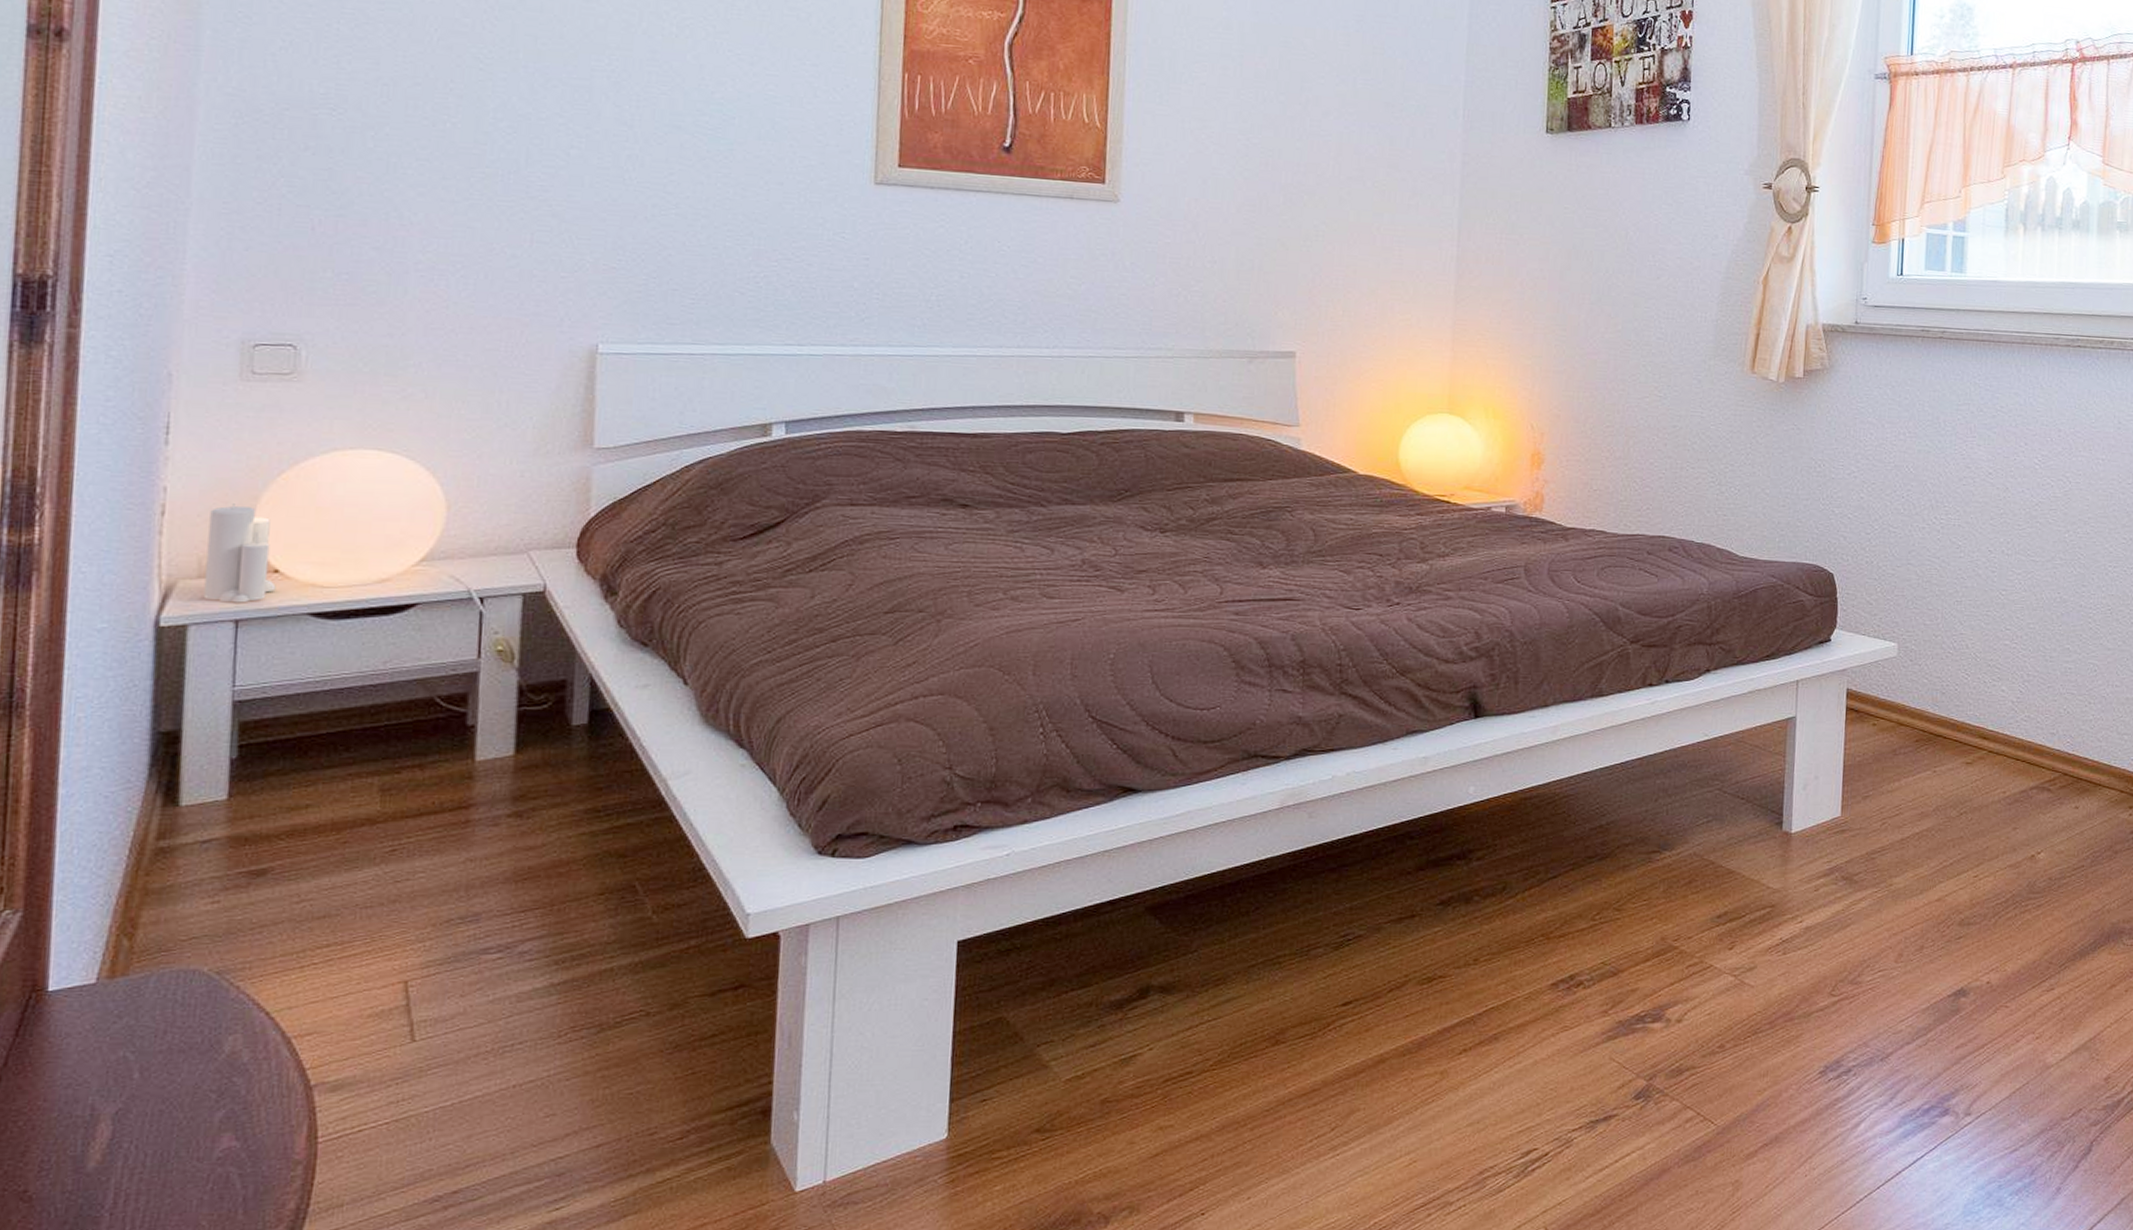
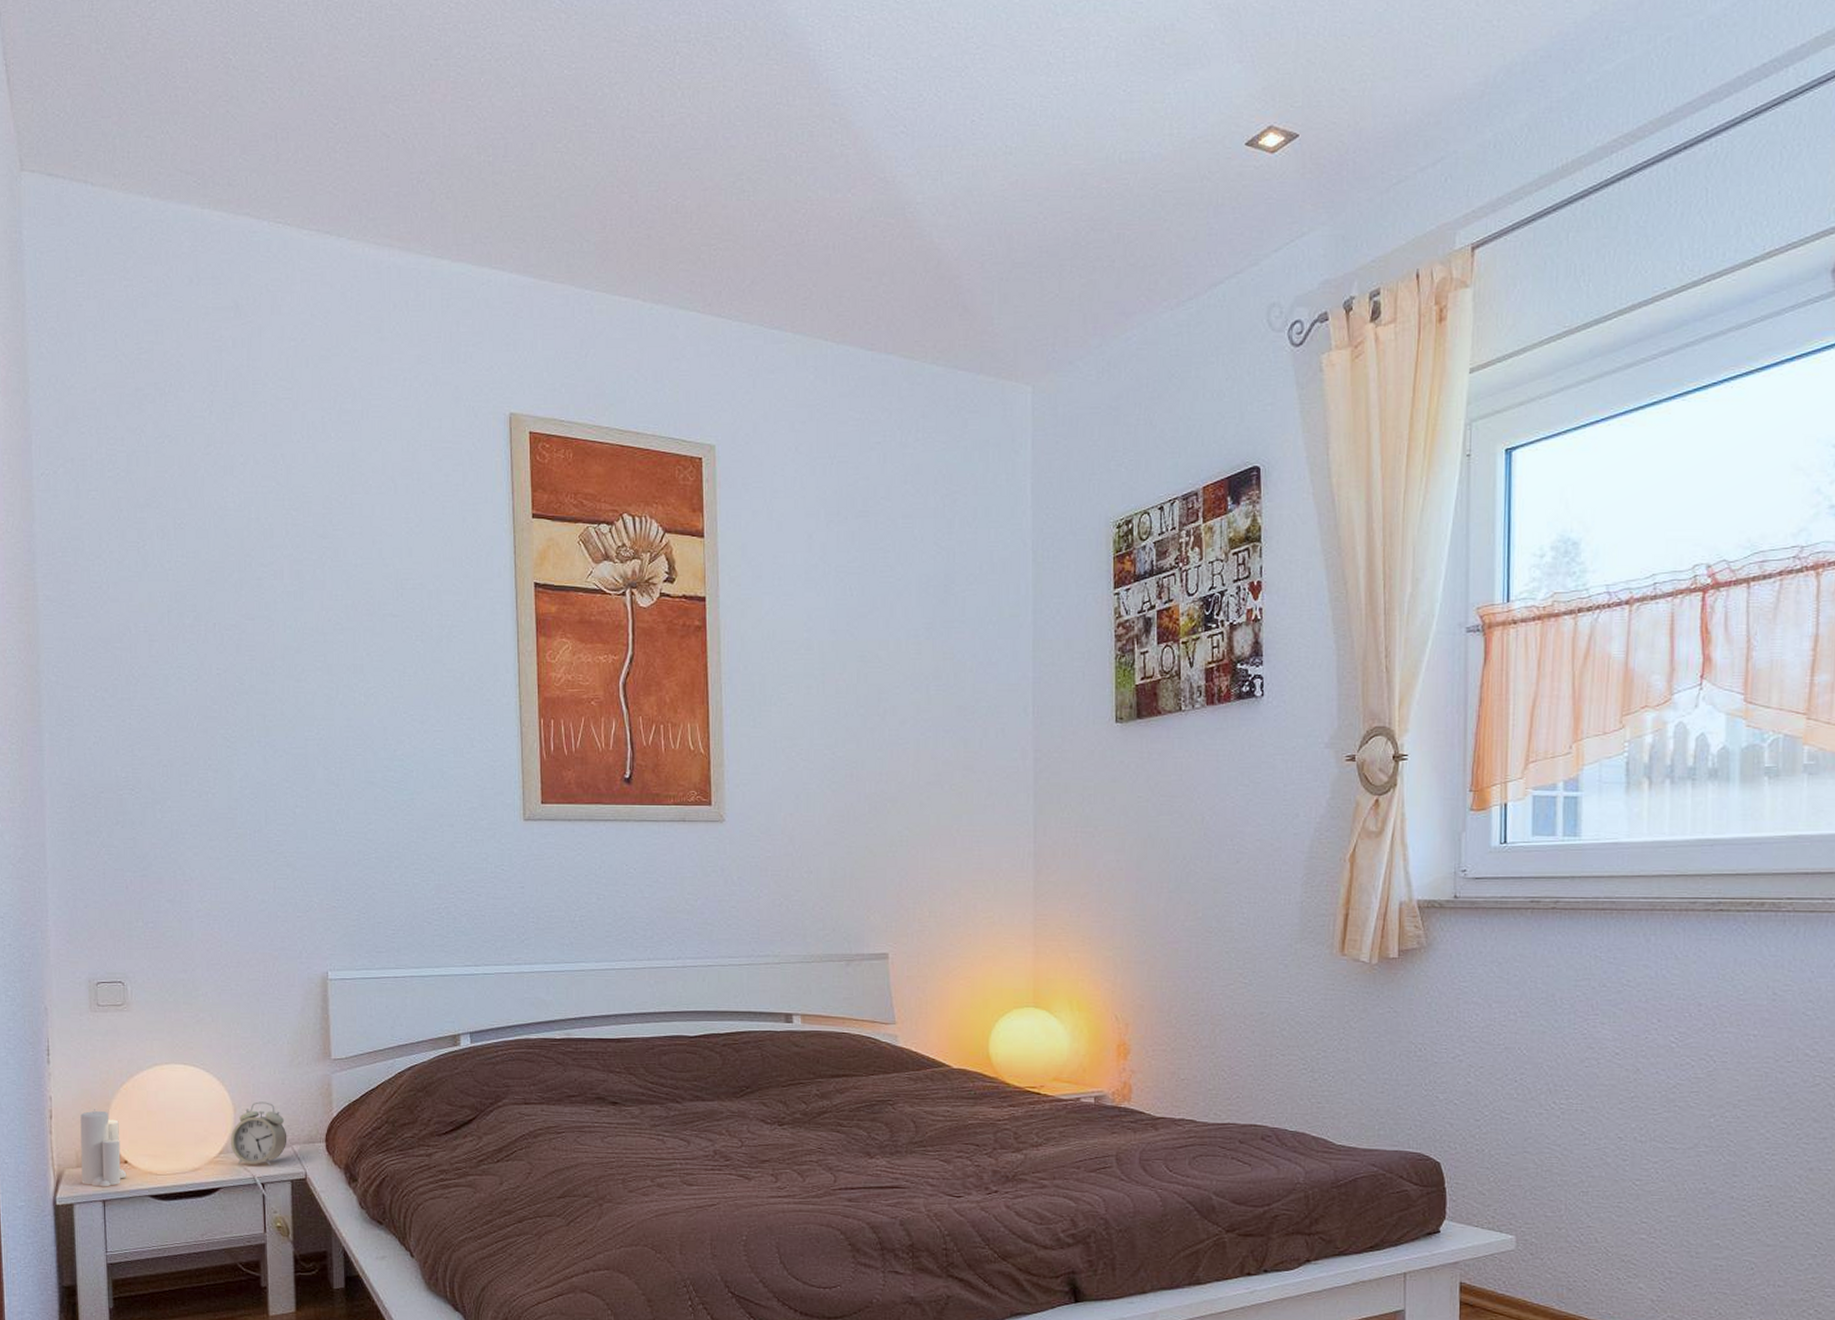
alarm clock: none [437,497,522,576] -> present [230,1101,287,1166]

